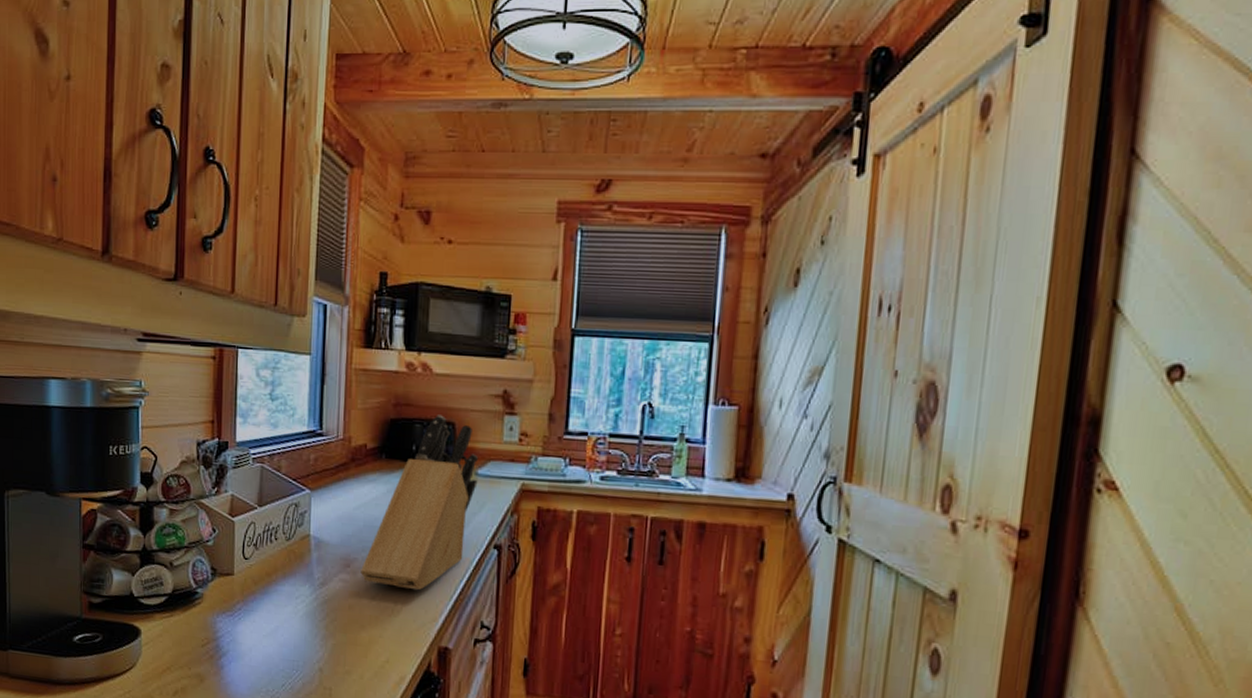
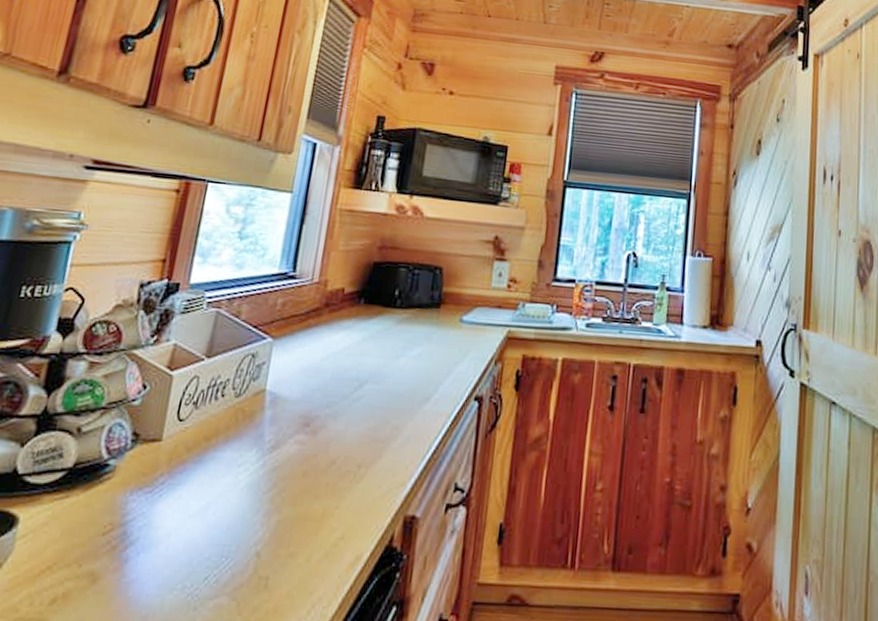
knife block: present [361,414,479,591] -> none [321,259,466,451]

